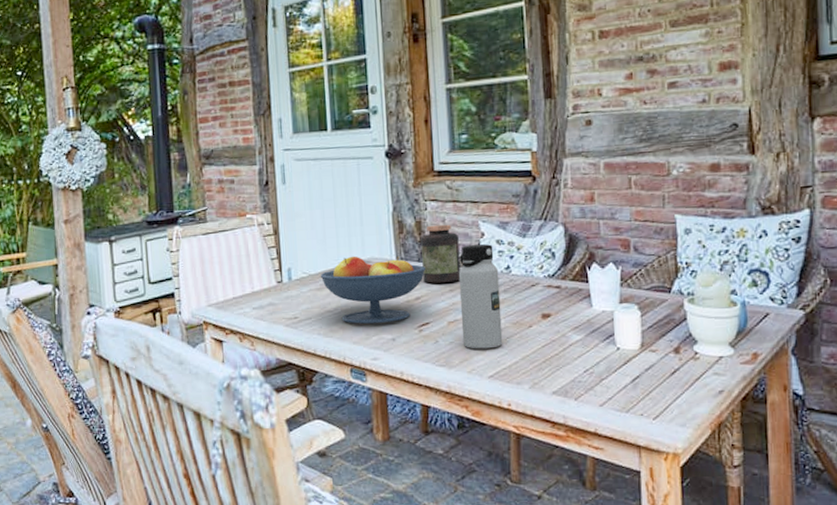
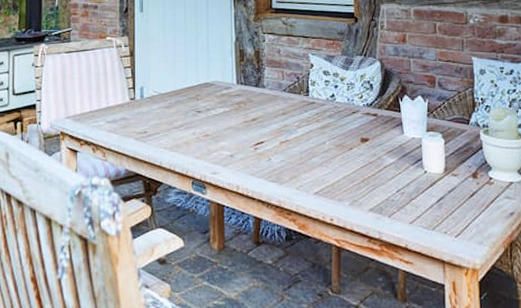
fruit bowl: present [320,256,426,324] -> none [169,79,262,140]
jar: present [421,224,461,284] -> none [259,55,292,107]
water bottle: present [458,244,503,349] -> none [290,74,327,168]

